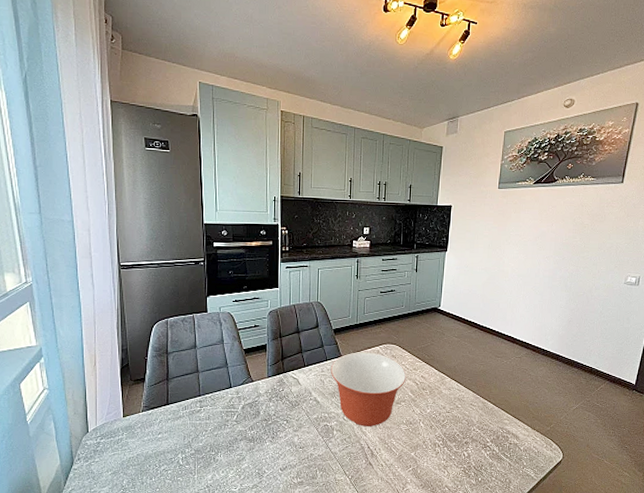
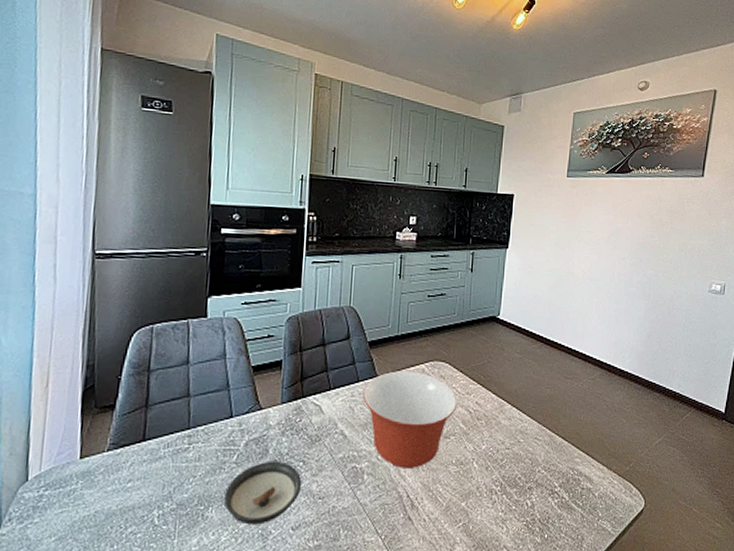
saucer: none [229,420,287,466] -> present [224,461,302,525]

